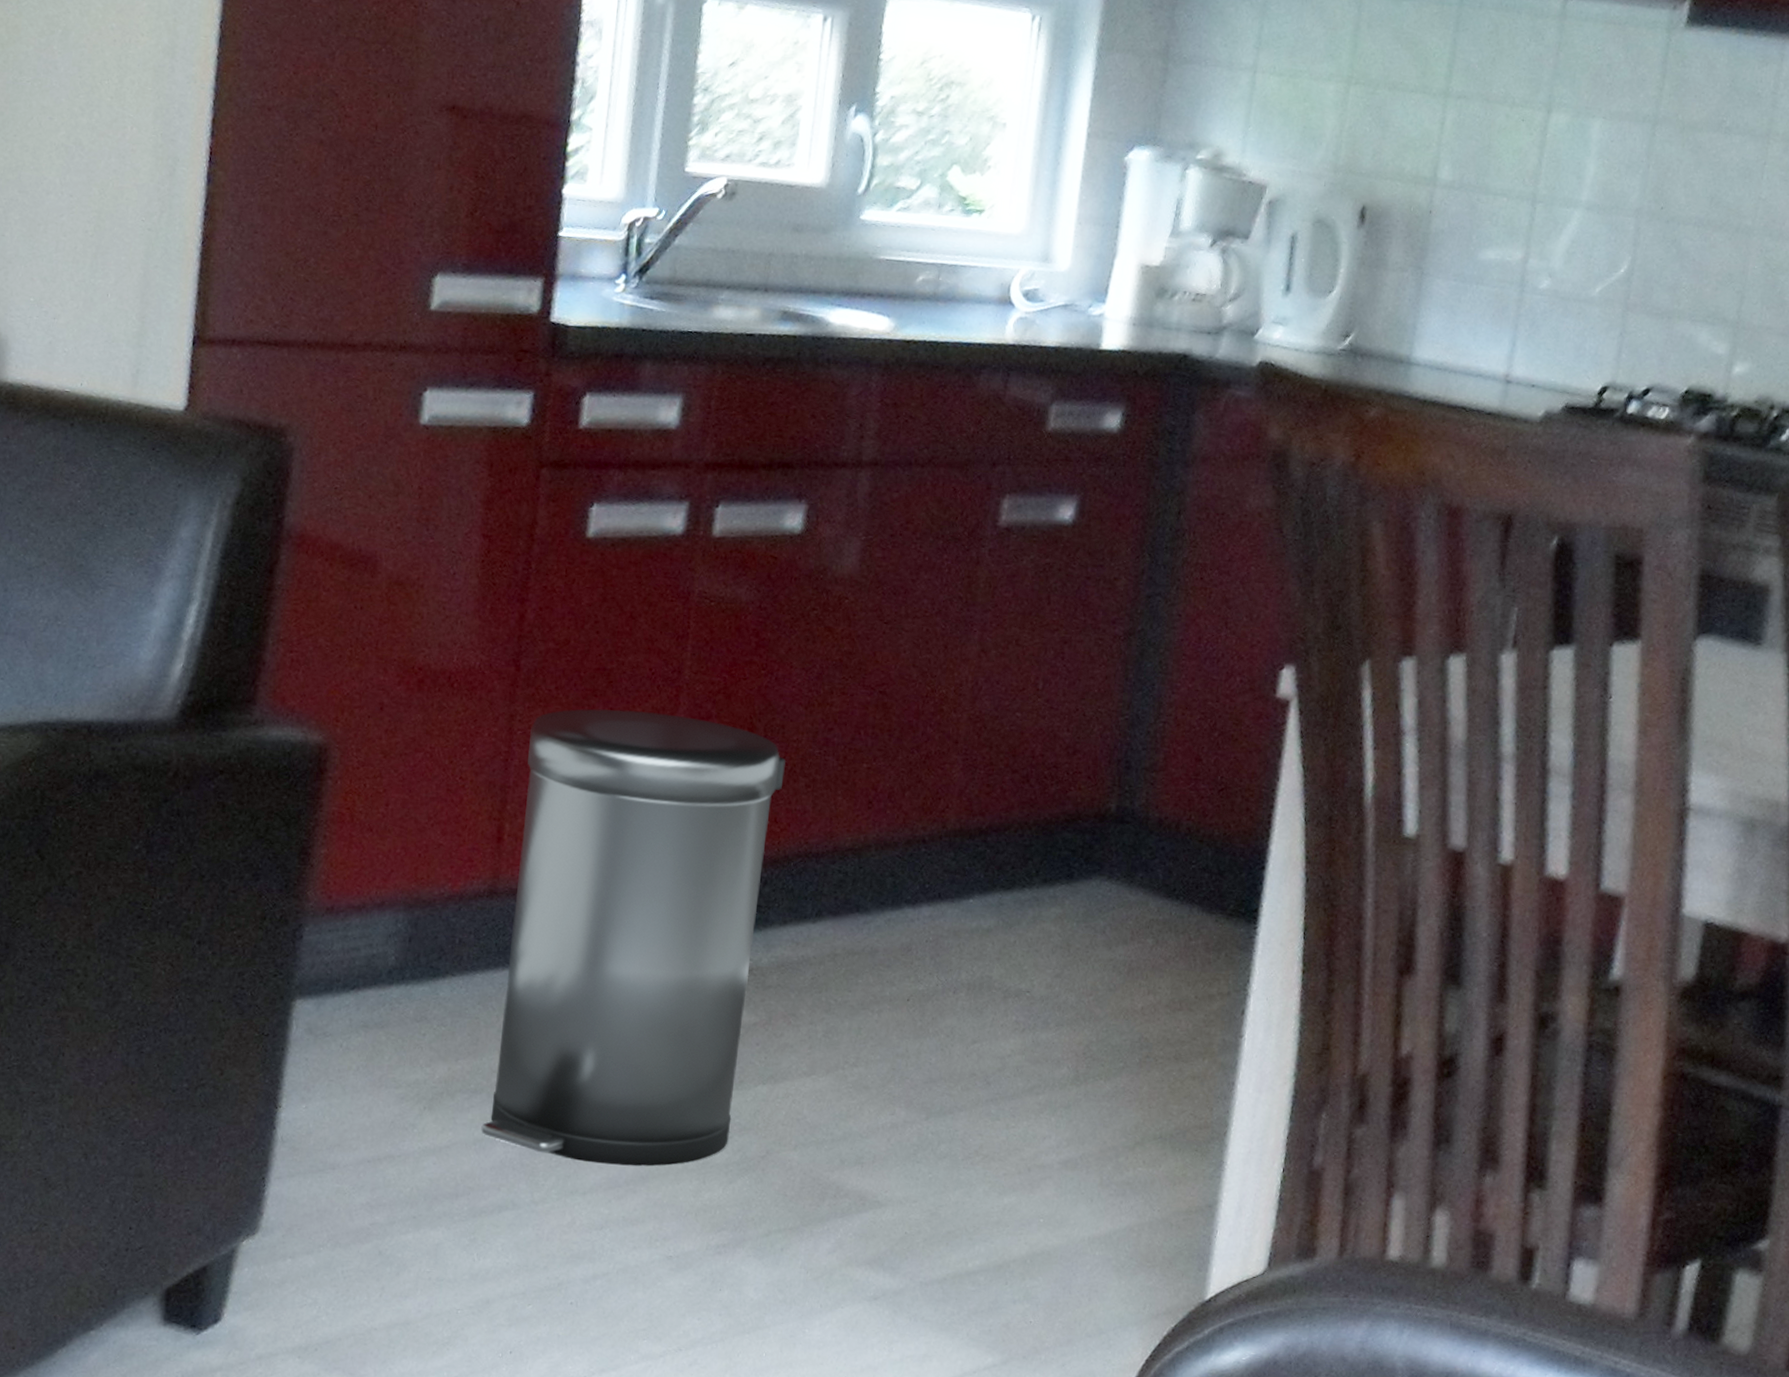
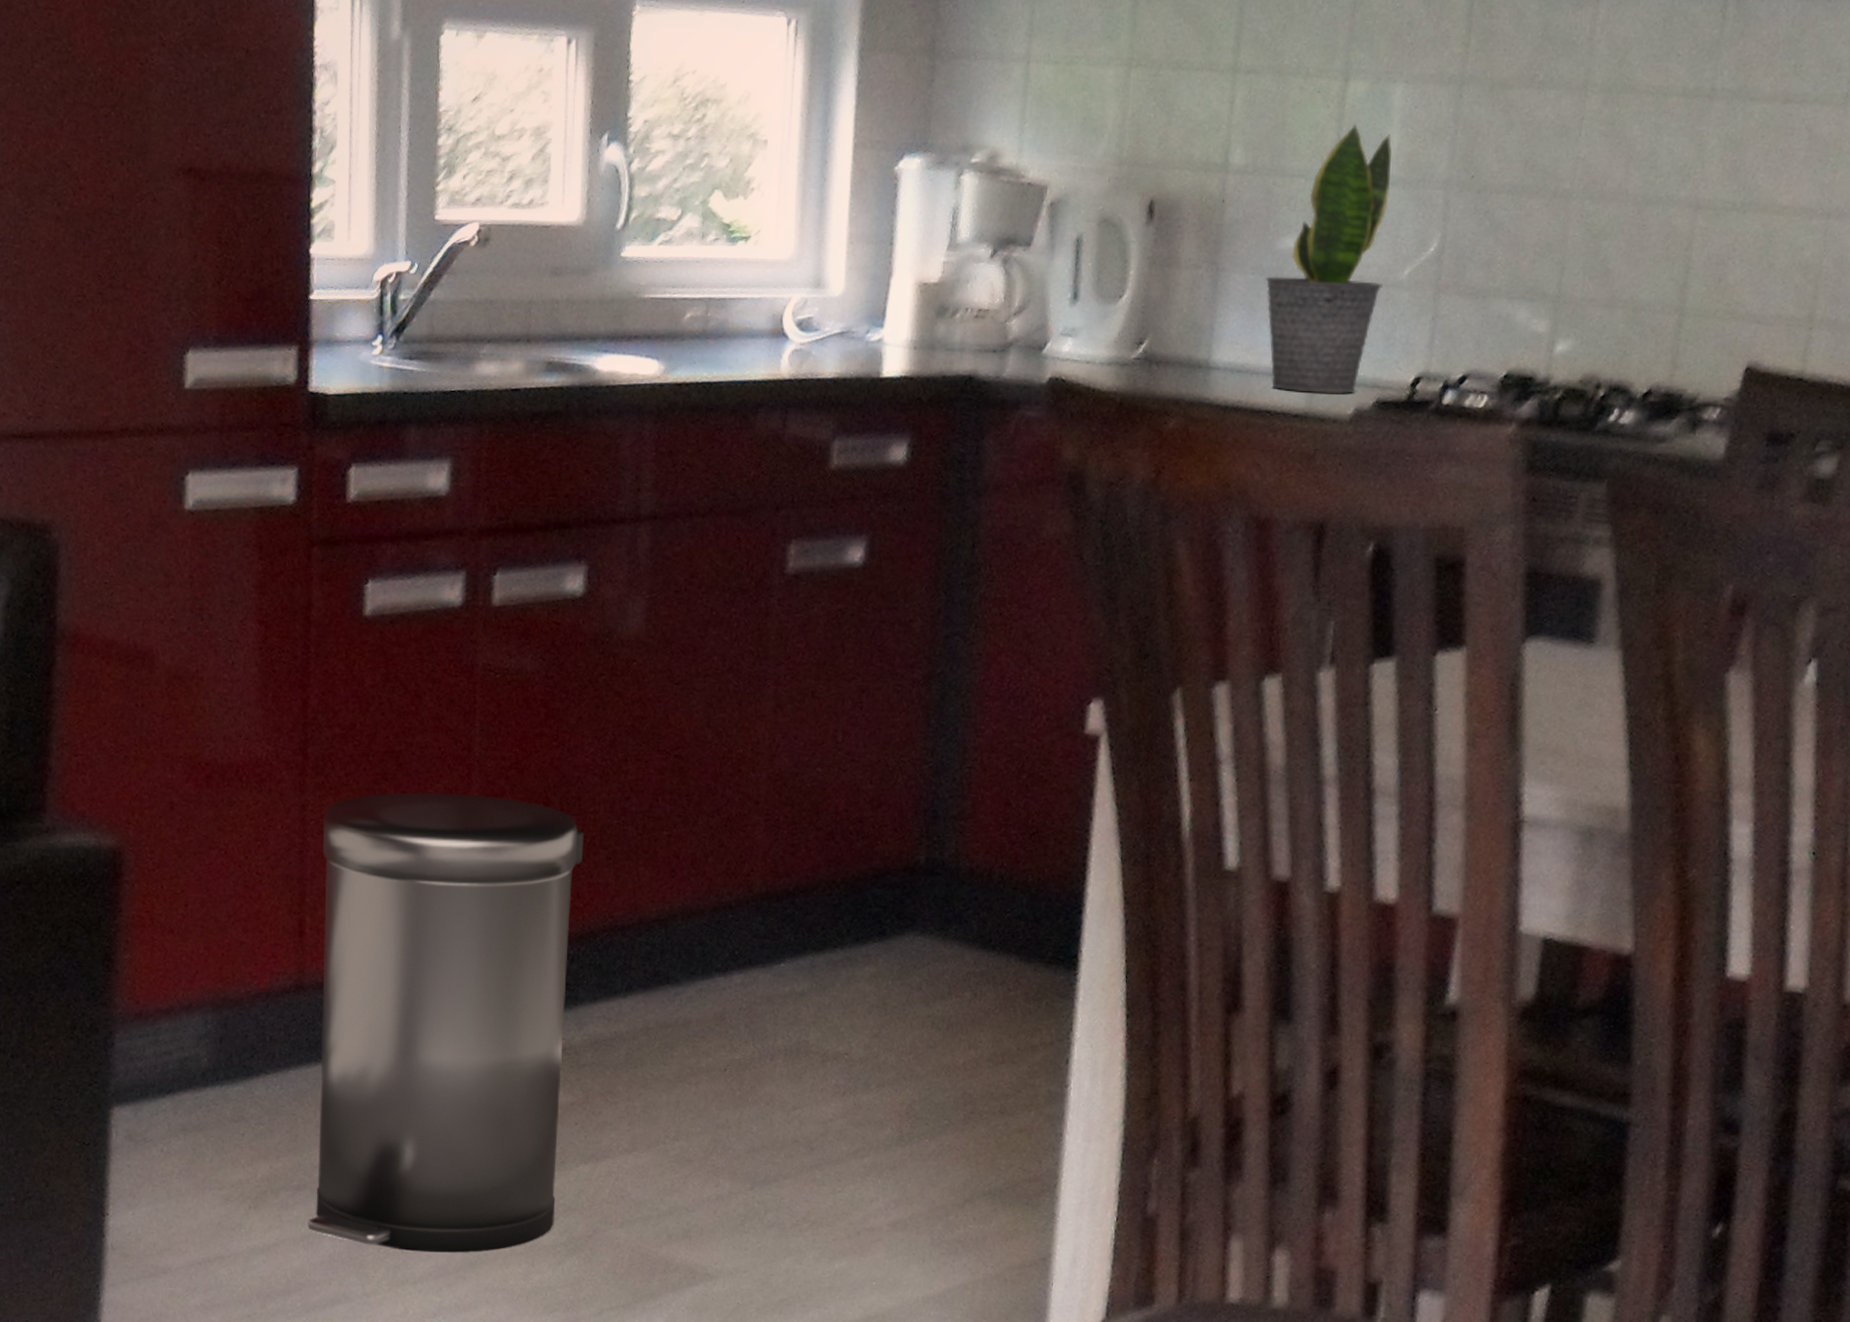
potted plant: none [1466,151,1589,397] -> present [1265,123,1392,394]

